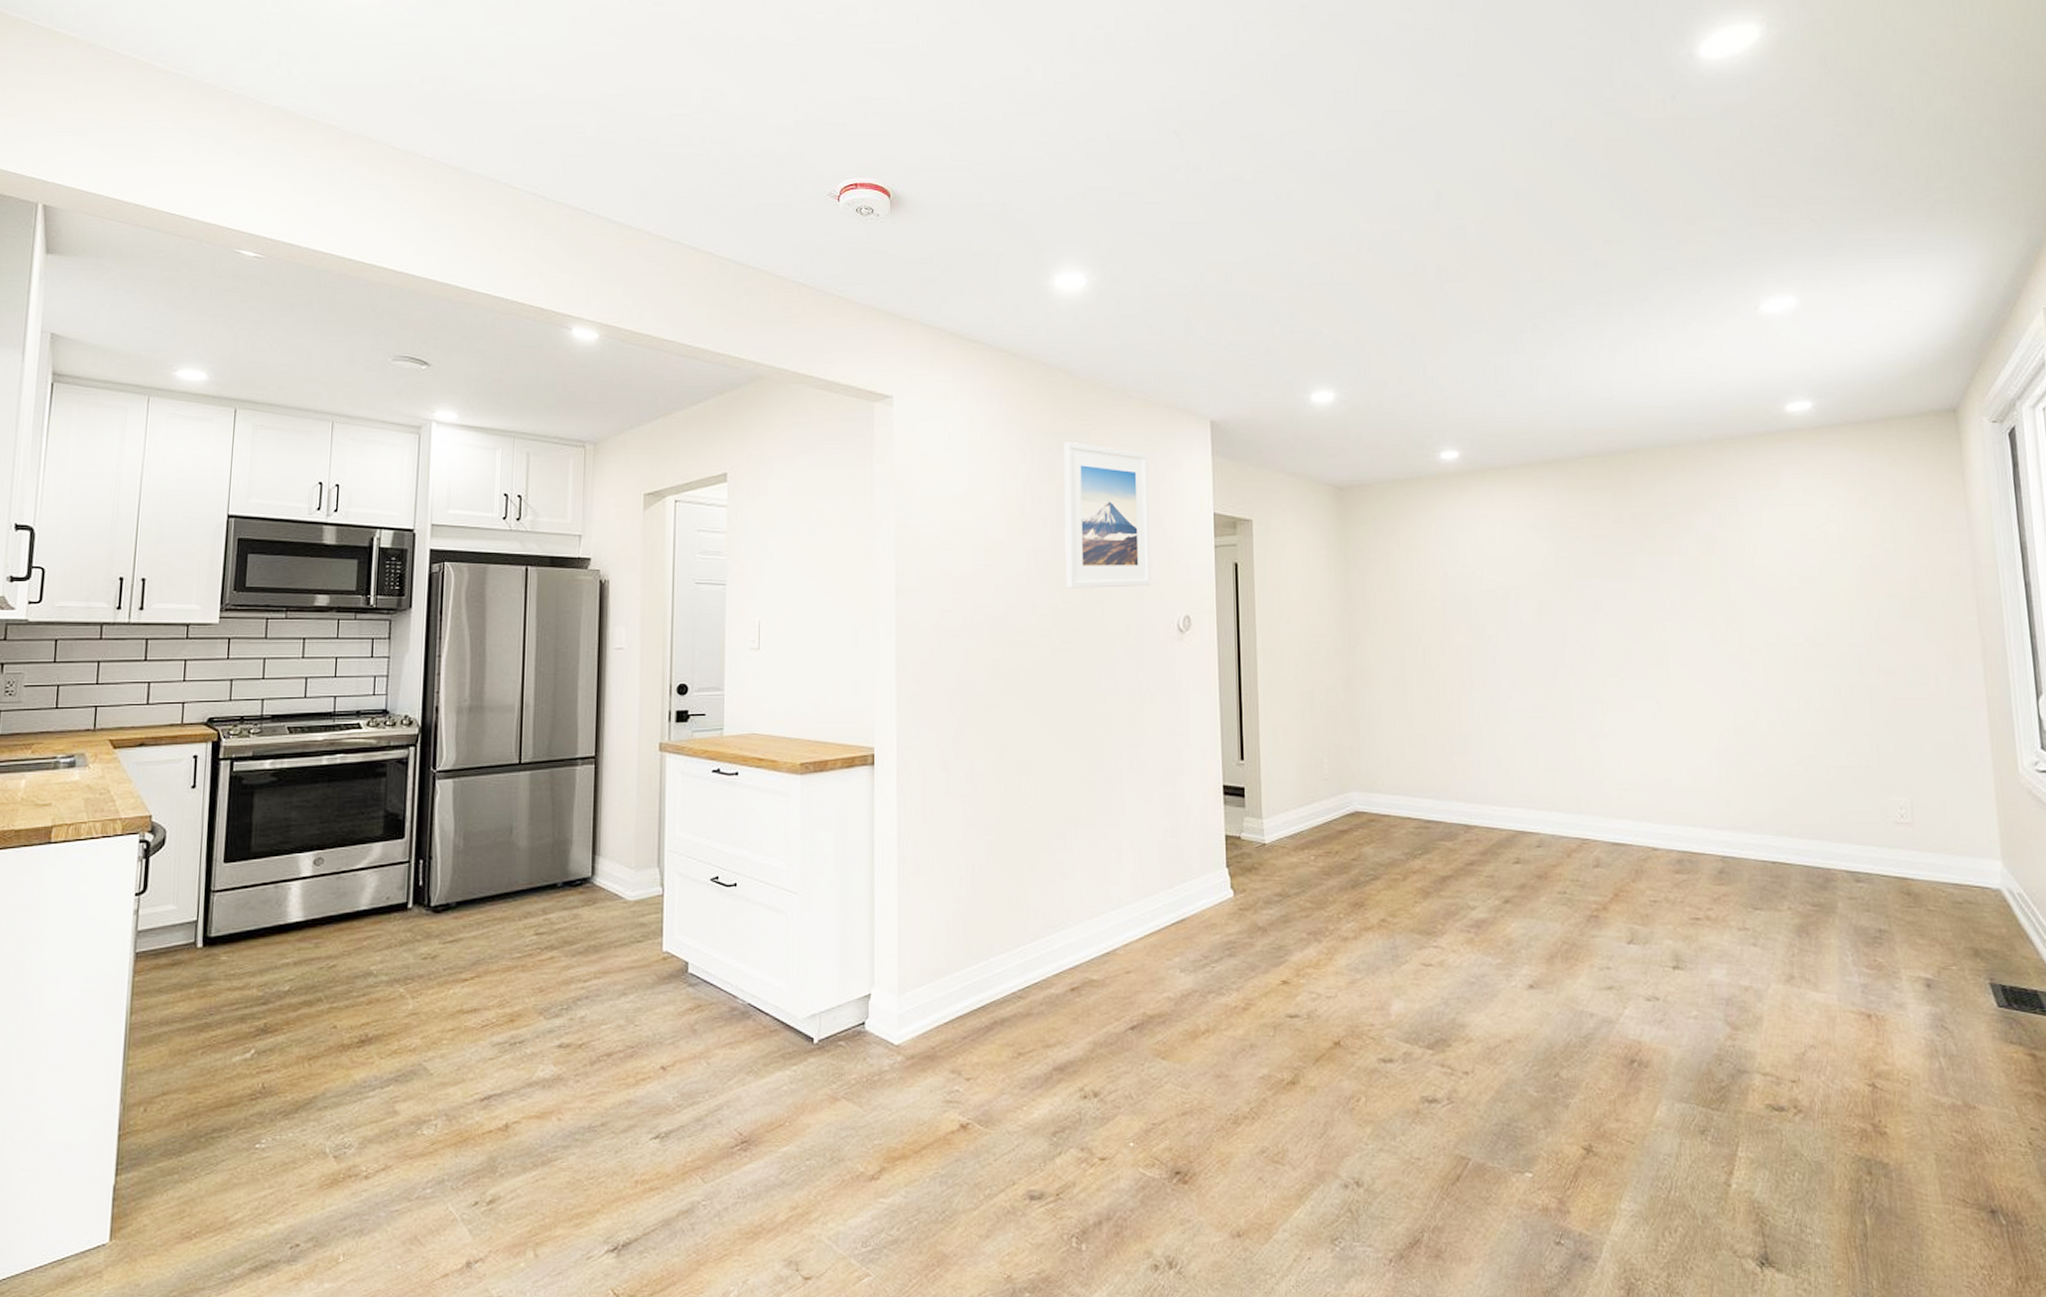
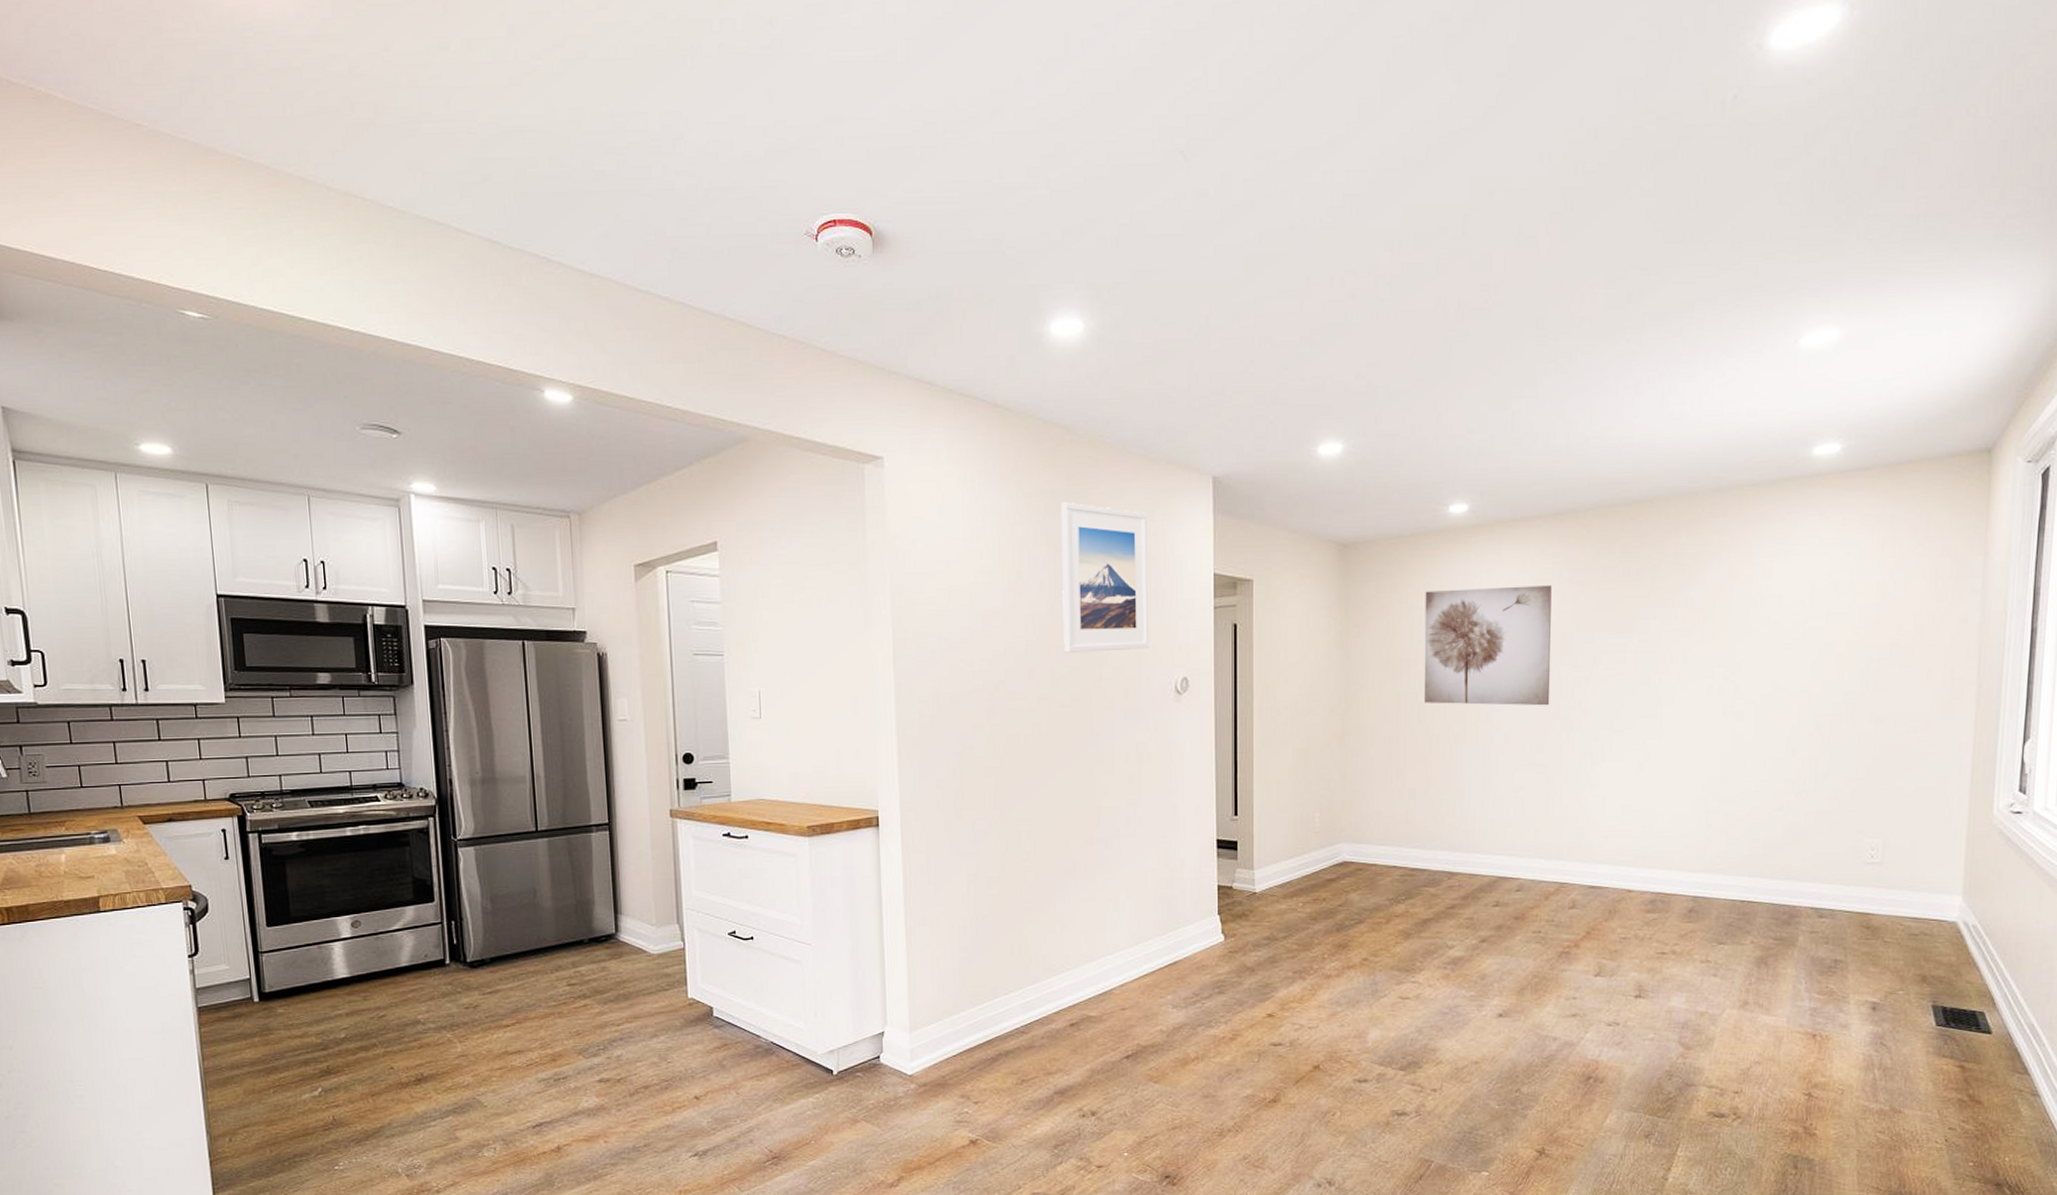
wall art: none [1422,531,1555,651] -> present [1423,585,1552,706]

